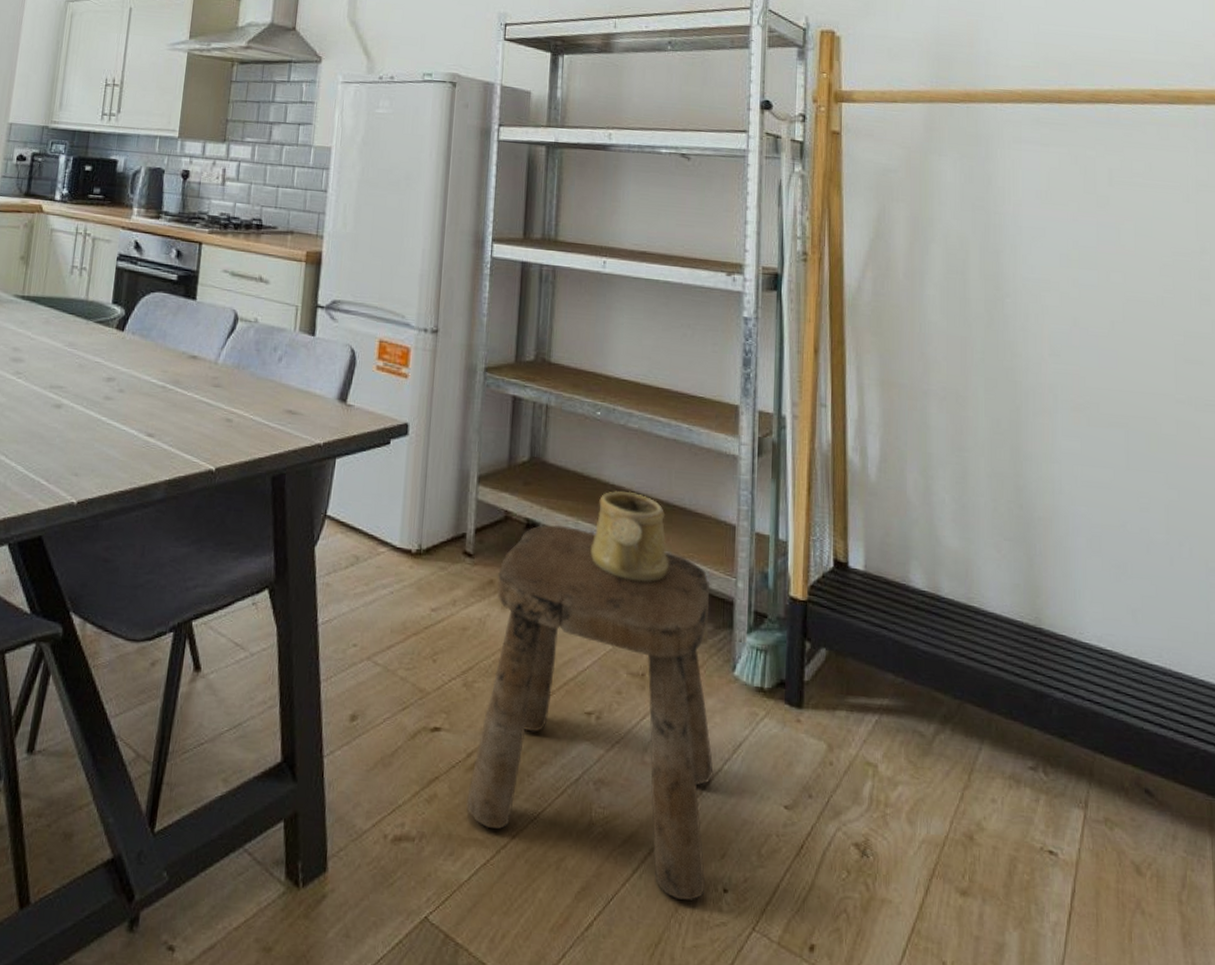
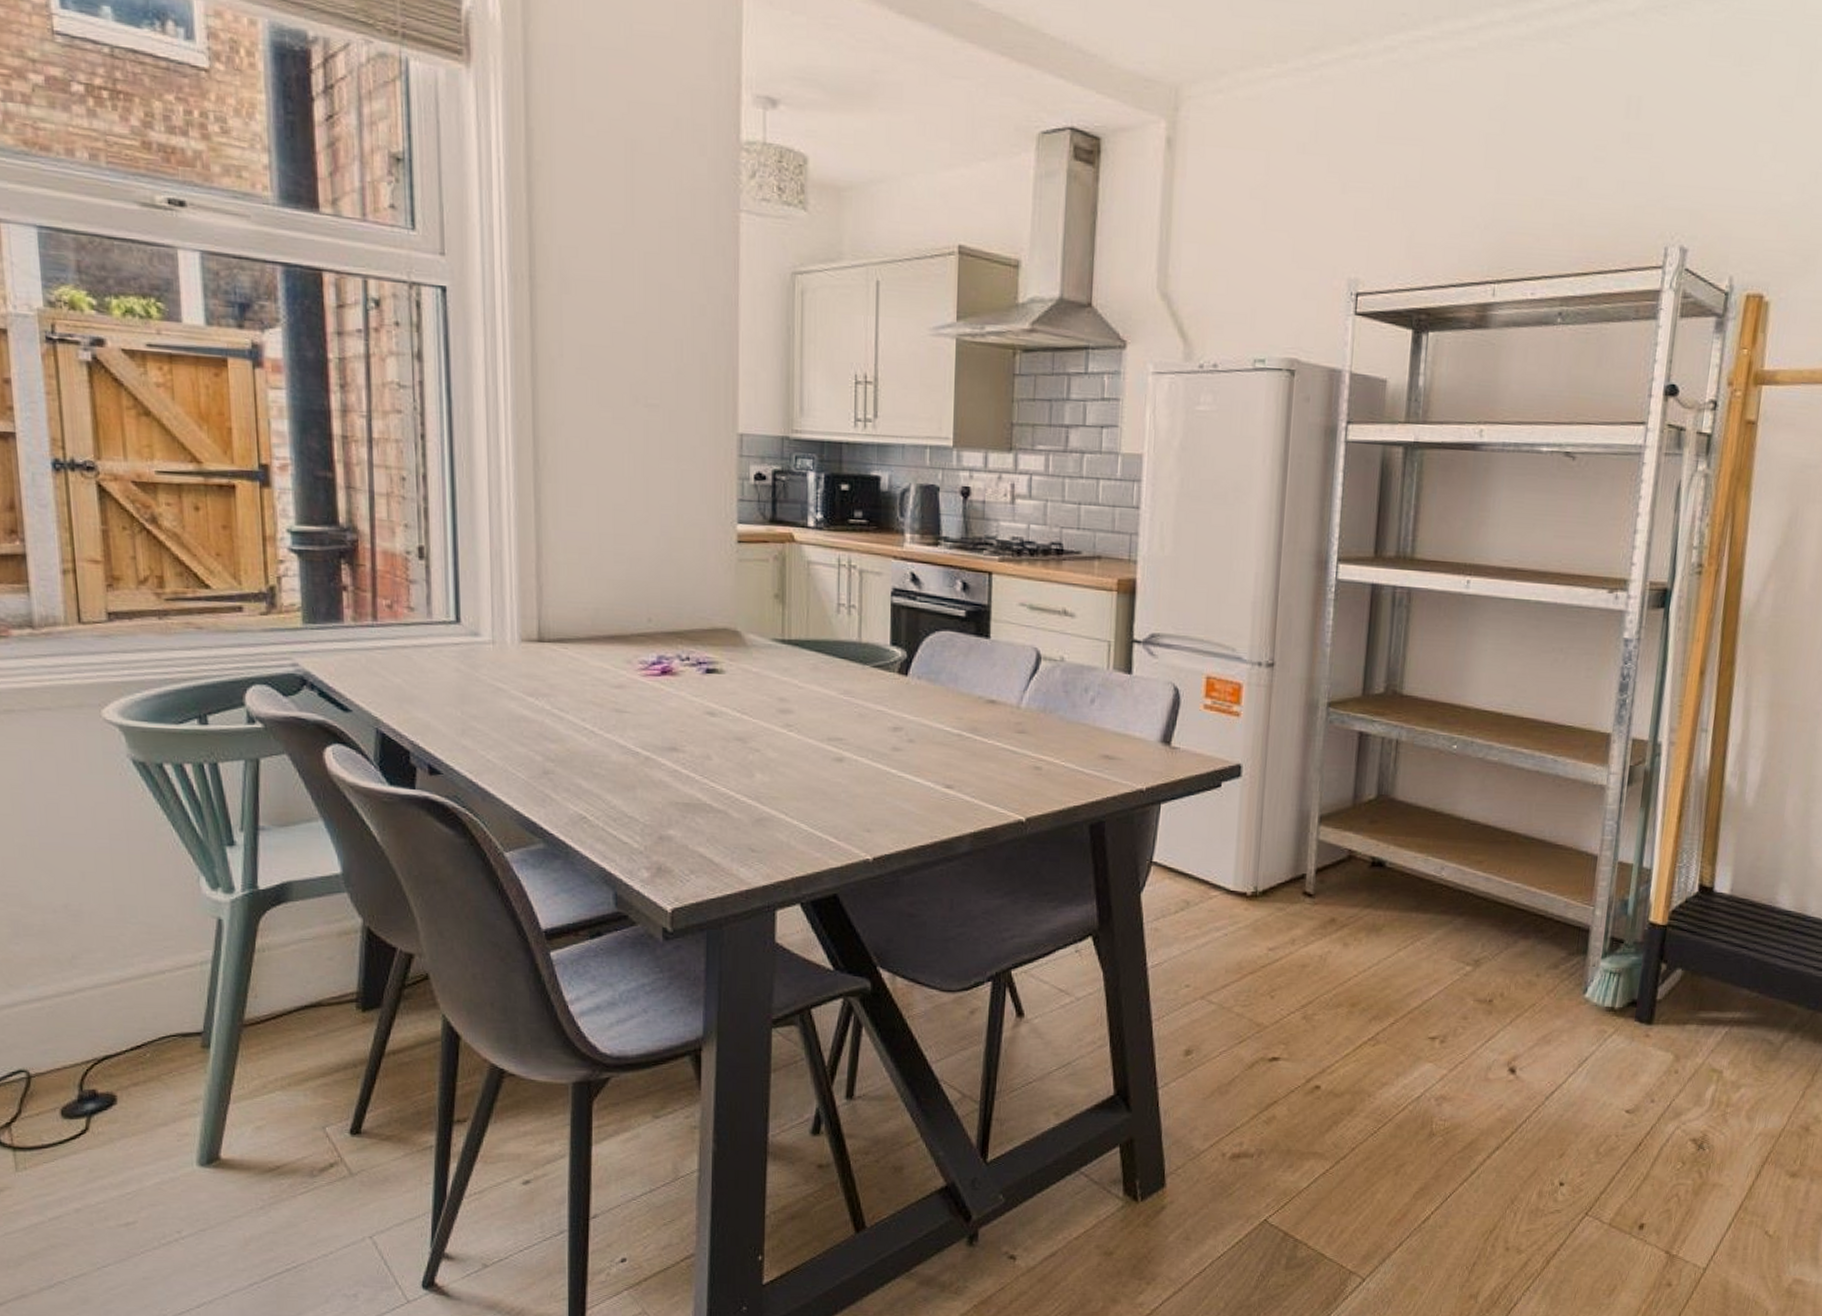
stool: present [466,524,714,901] -> none [1305,861,1566,1194]
watering can: present [590,491,668,582] -> none [1440,825,1523,914]

